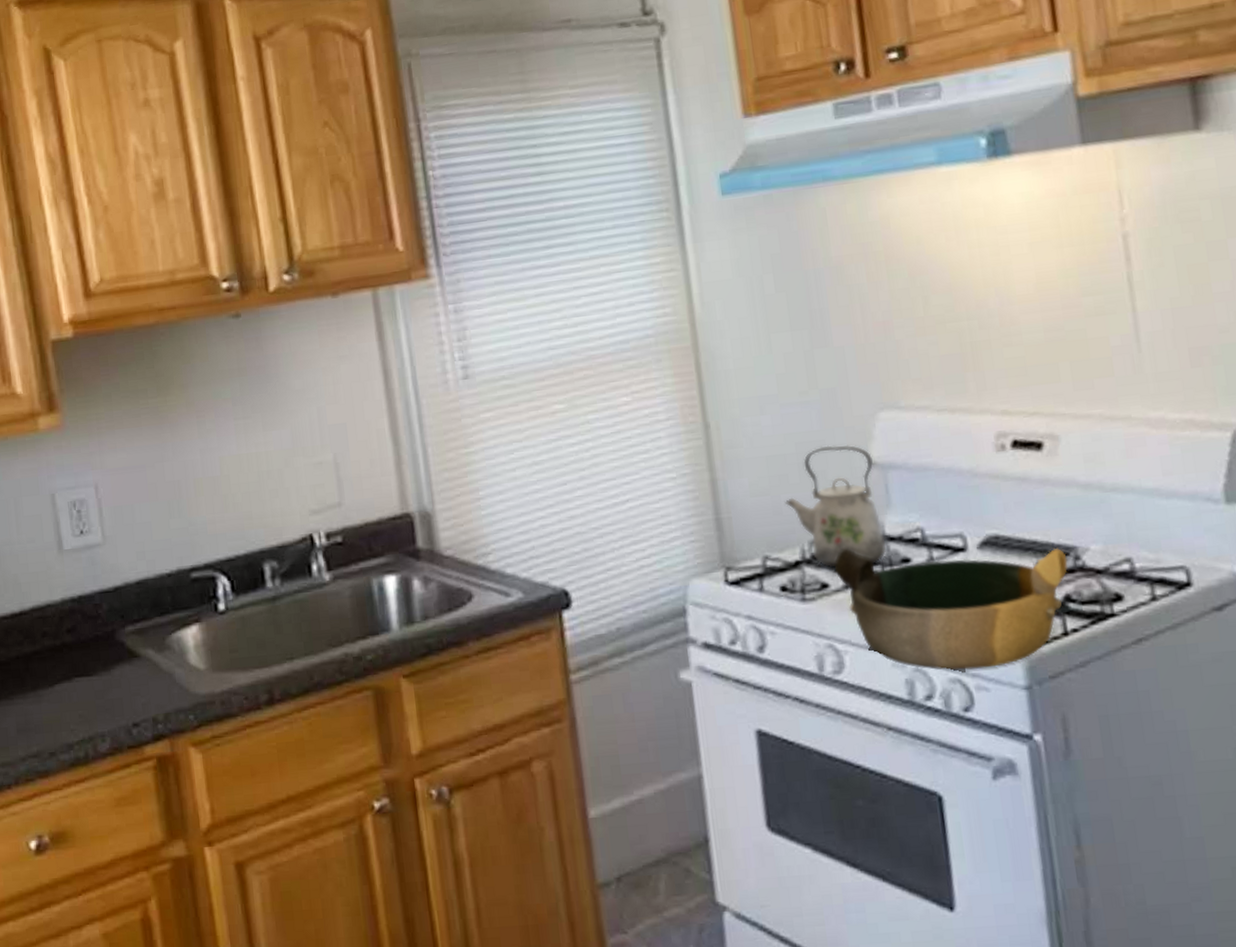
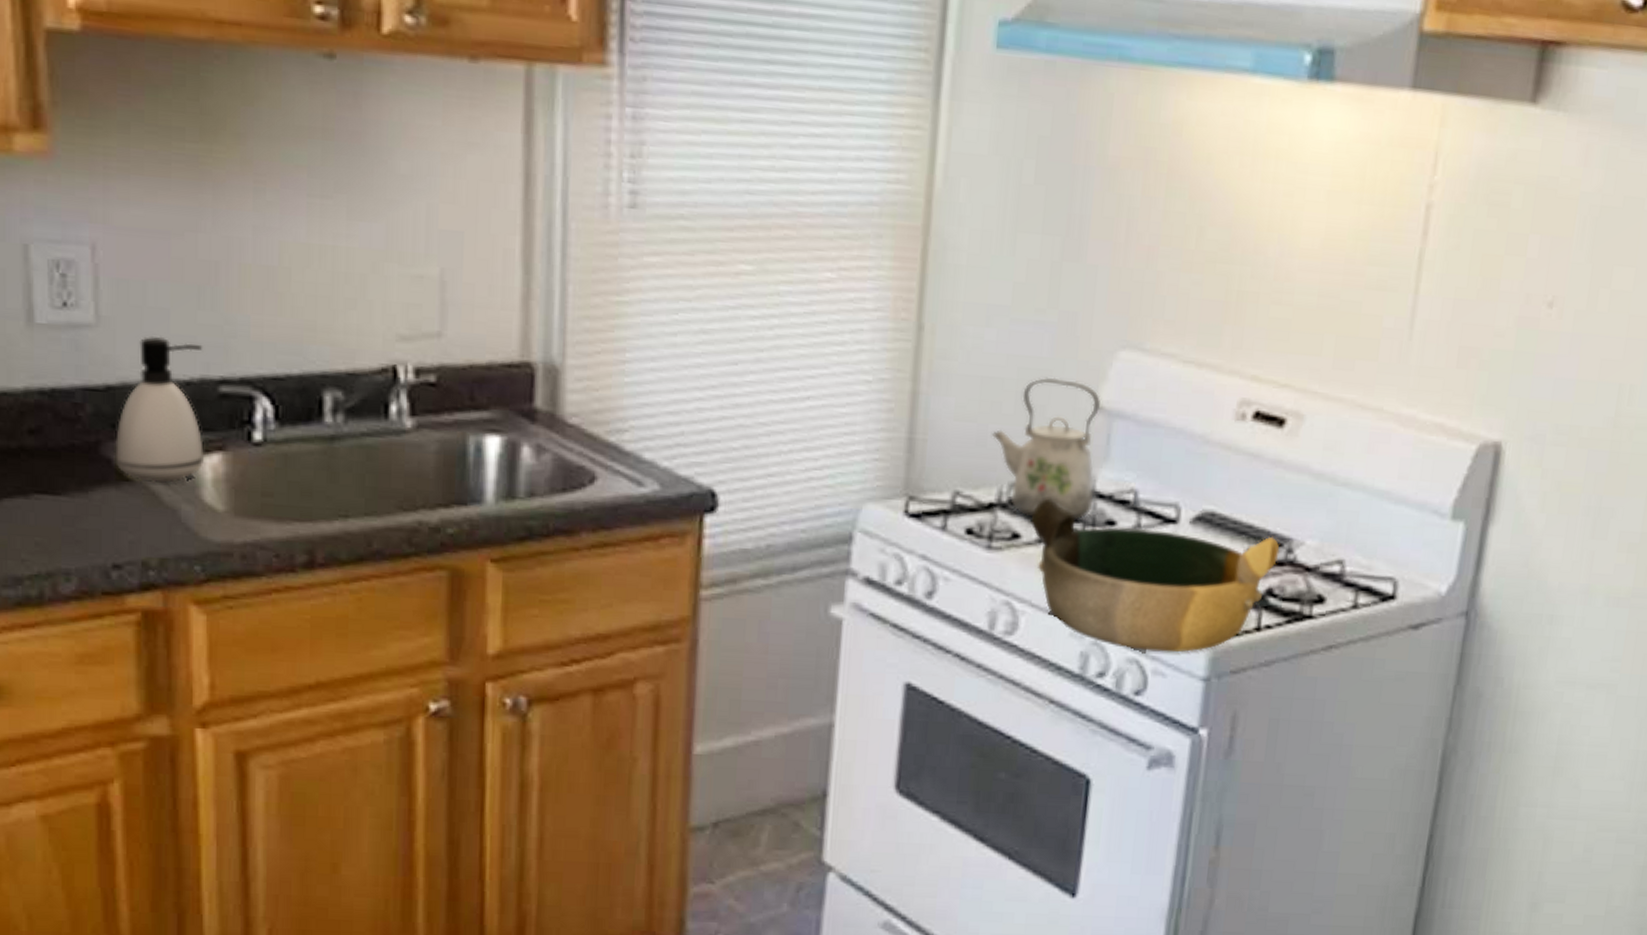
soap dispenser: none [125,543,187,656] -> present [115,336,204,483]

